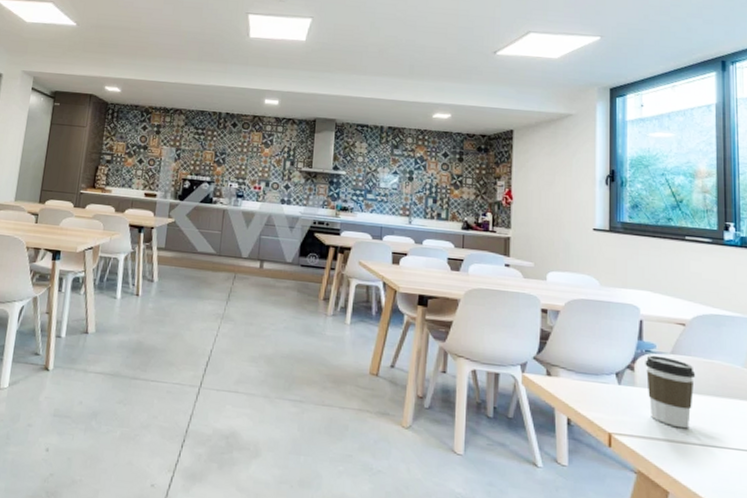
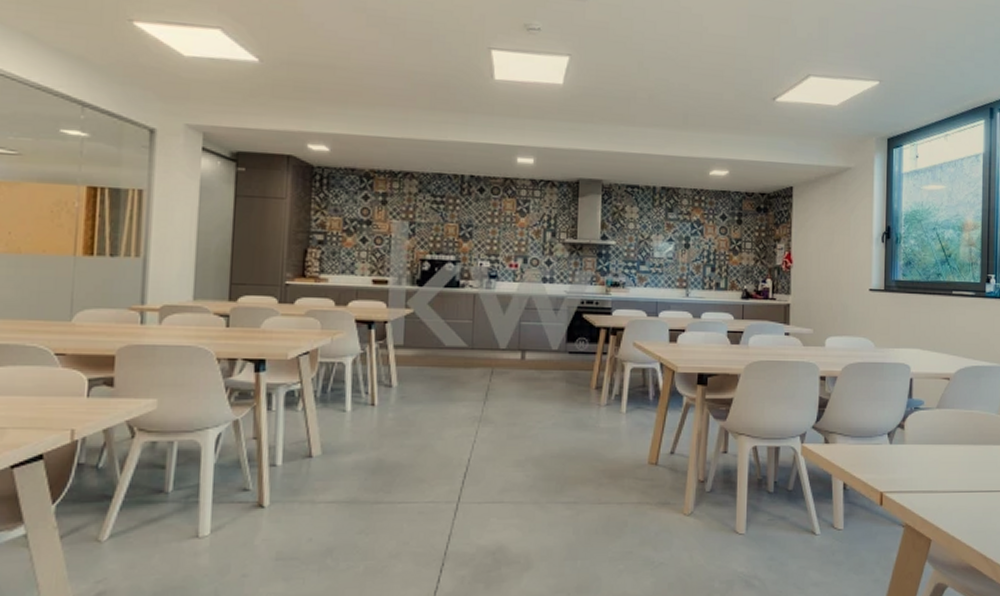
coffee cup: present [645,355,695,429] -> none [914,412,956,479]

